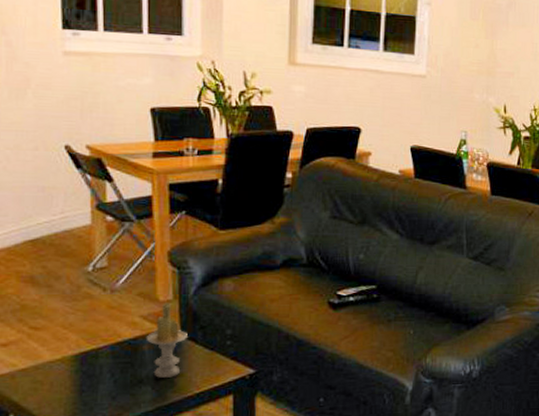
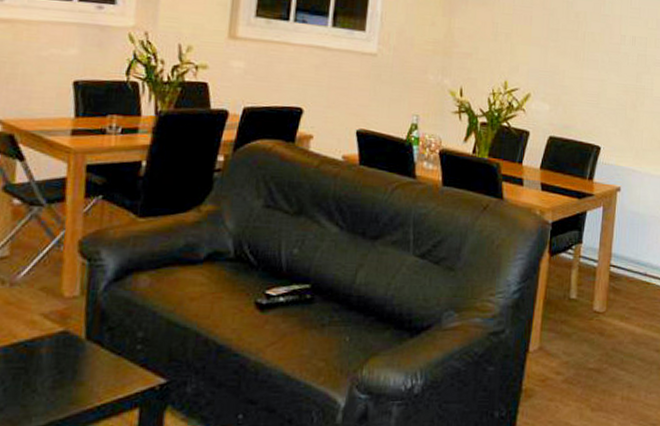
candle: present [147,302,188,378] -> none [46,299,93,387]

